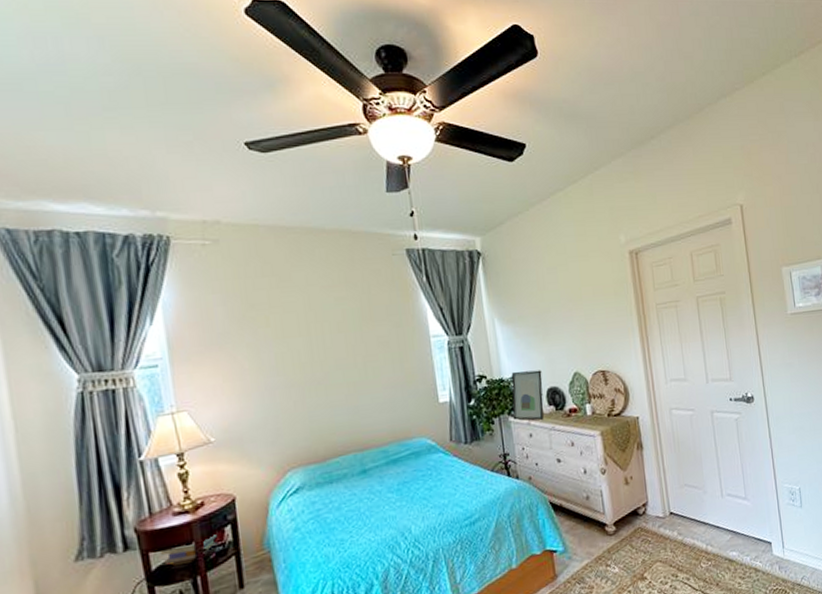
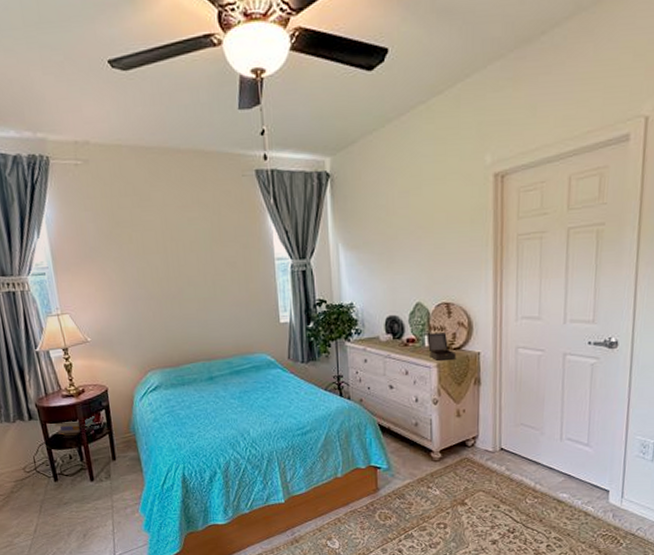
picture frame: present [511,370,544,421] -> none [349,298,382,347]
jewelry box: none [587,400,618,429] -> present [427,333,457,360]

